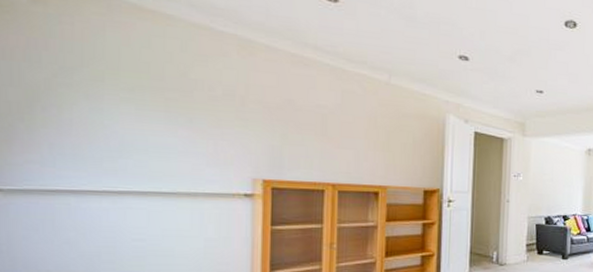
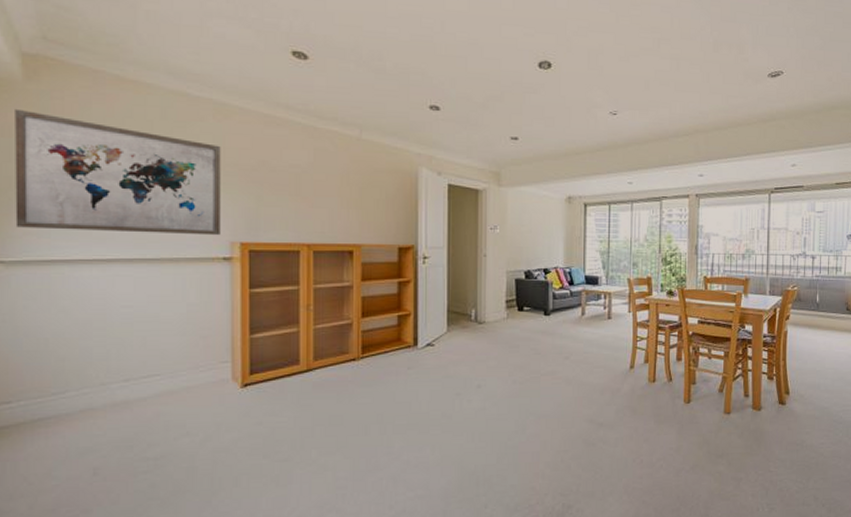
wall art: none [16,30,245,172] -> present [15,108,221,236]

